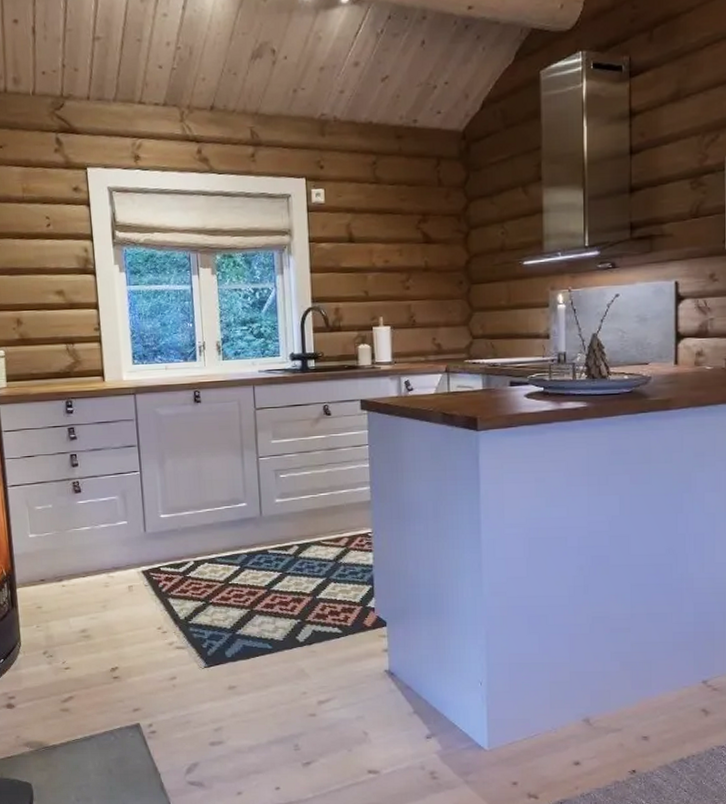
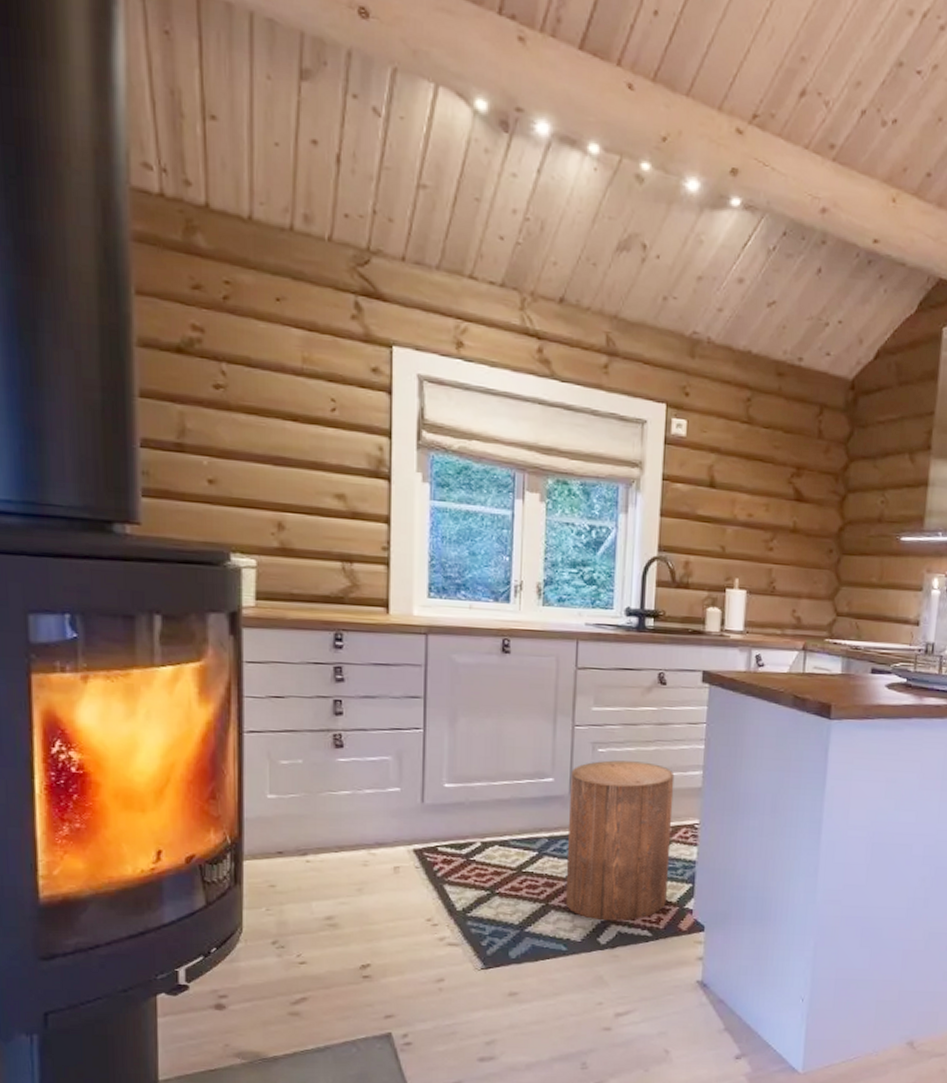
stool: none [260,483,351,622] -> present [565,760,675,921]

